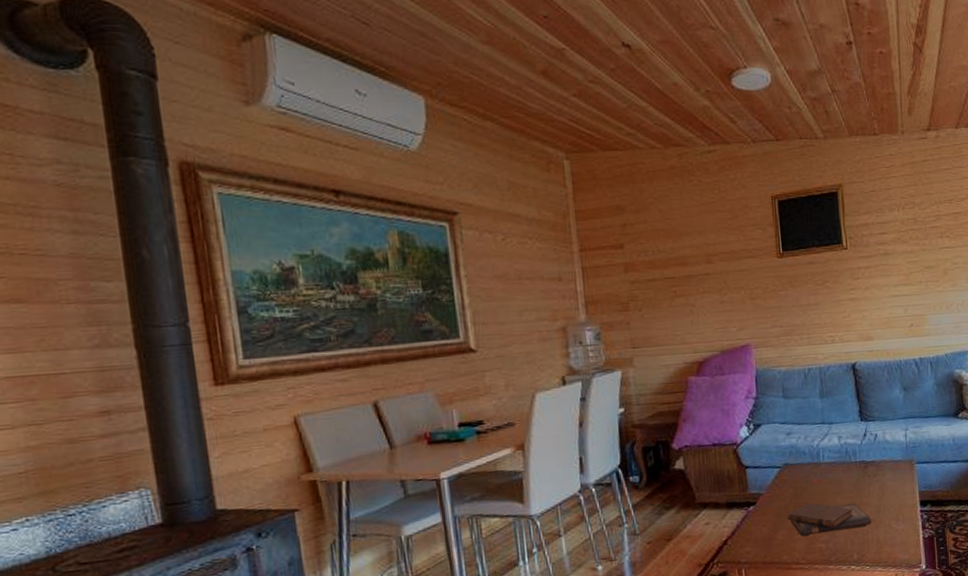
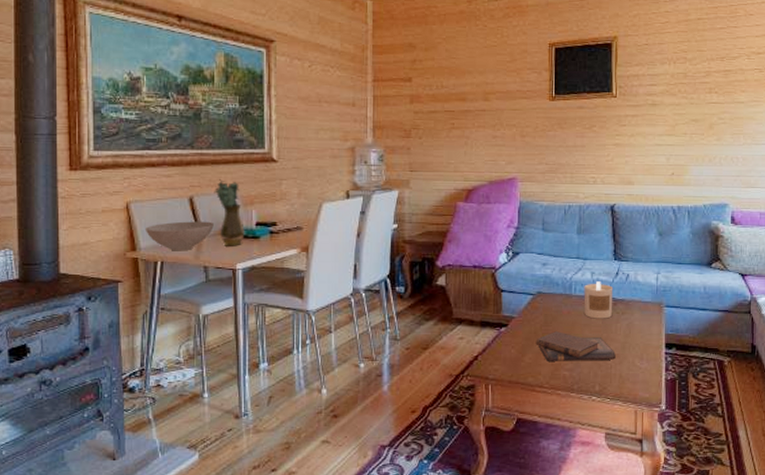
bowl: none [322,428,407,468] -> present [146,221,214,251]
vase: none [403,377,446,455] -> present [214,178,245,246]
candle: none [832,445,864,485] -> present [584,281,613,319]

